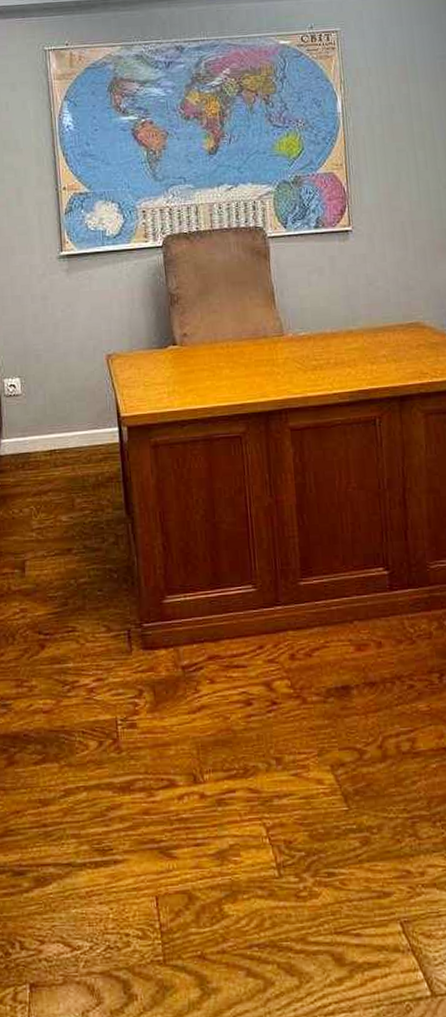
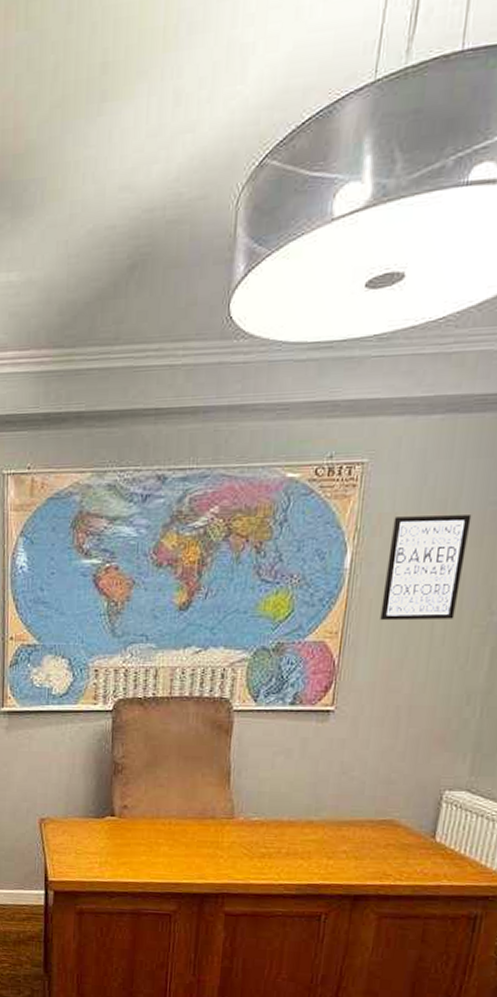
wall art: none [368,67,431,153] -> present [380,515,472,621]

